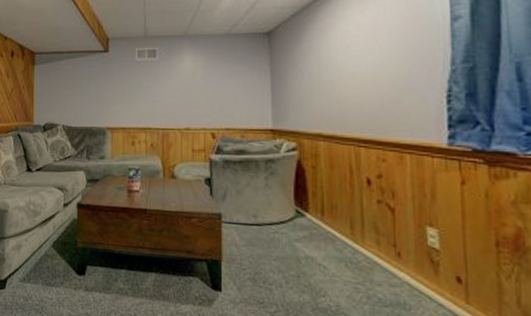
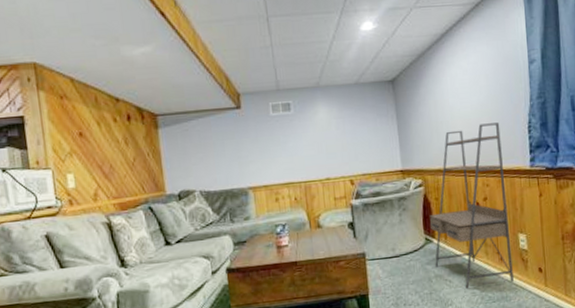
shelving unit: none [304,87,416,287] -> present [430,122,514,288]

